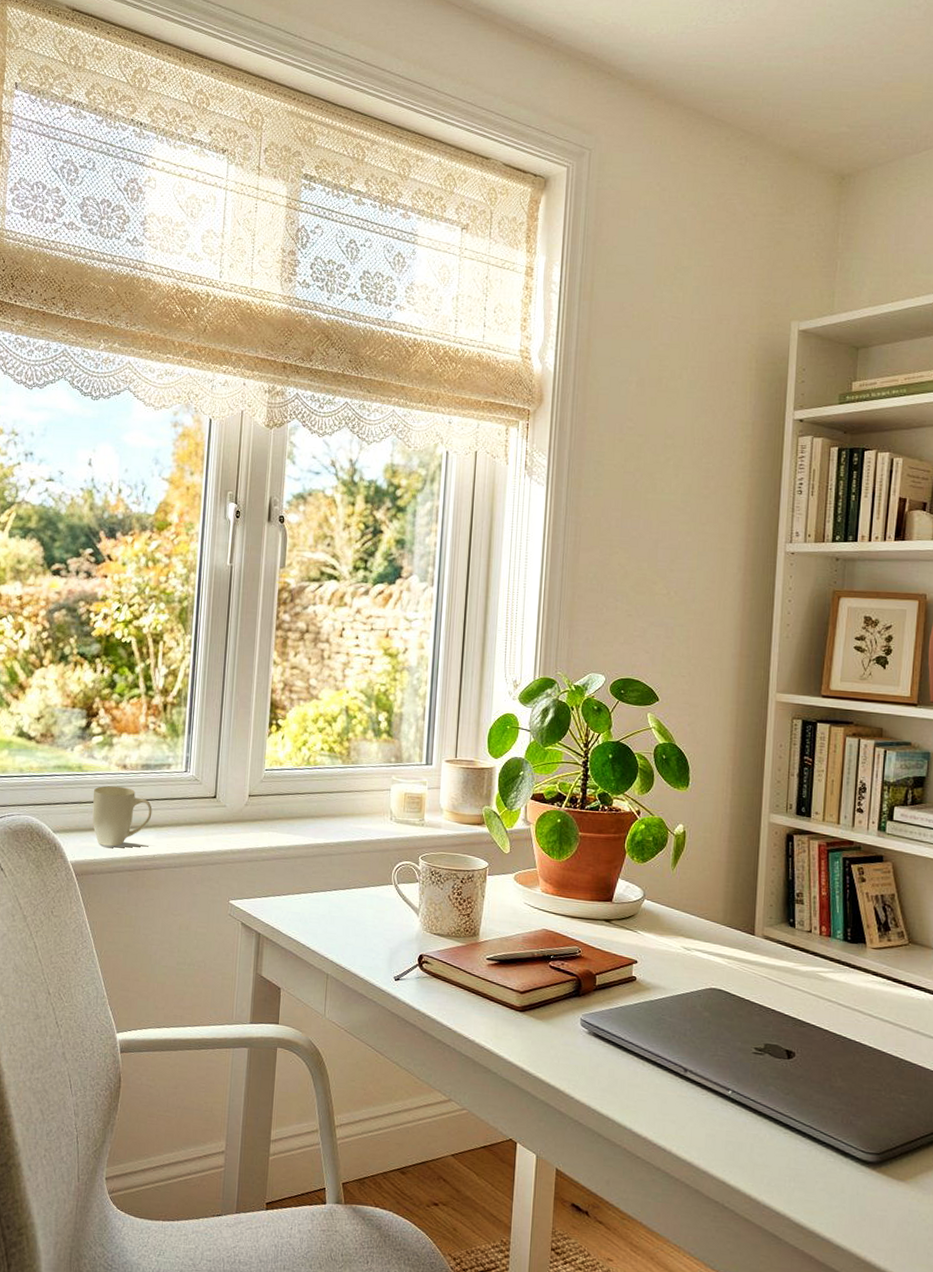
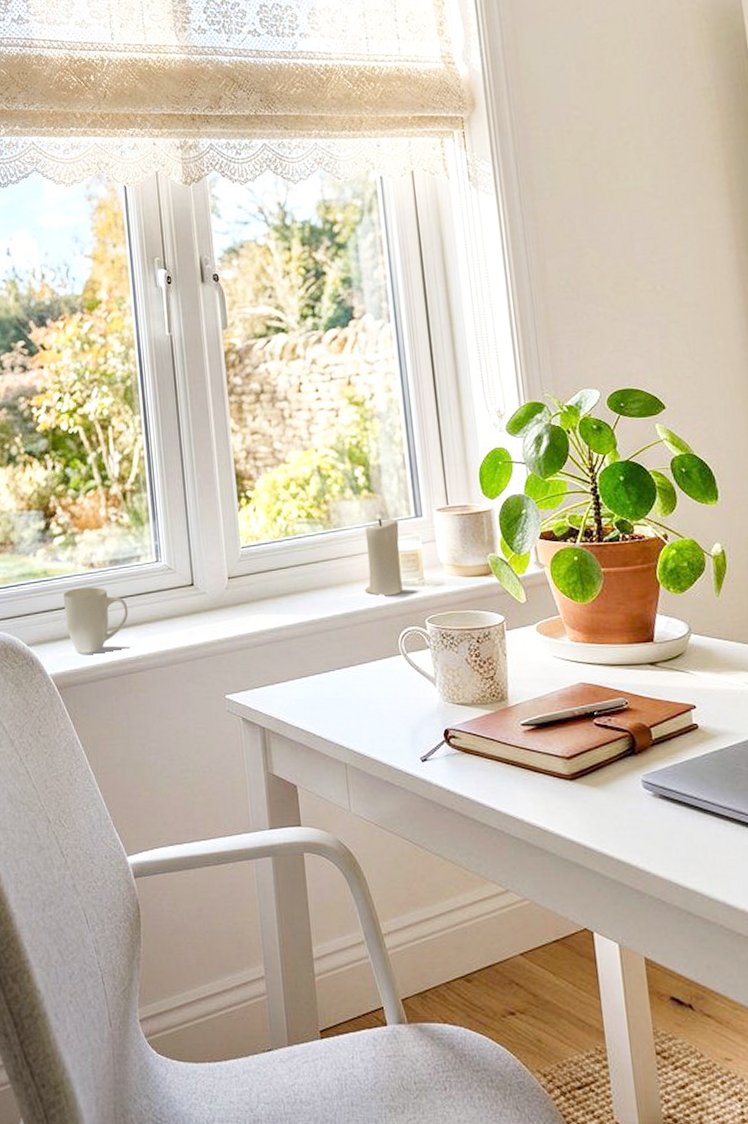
candle: none [369,762,410,831] -> present [364,519,403,595]

